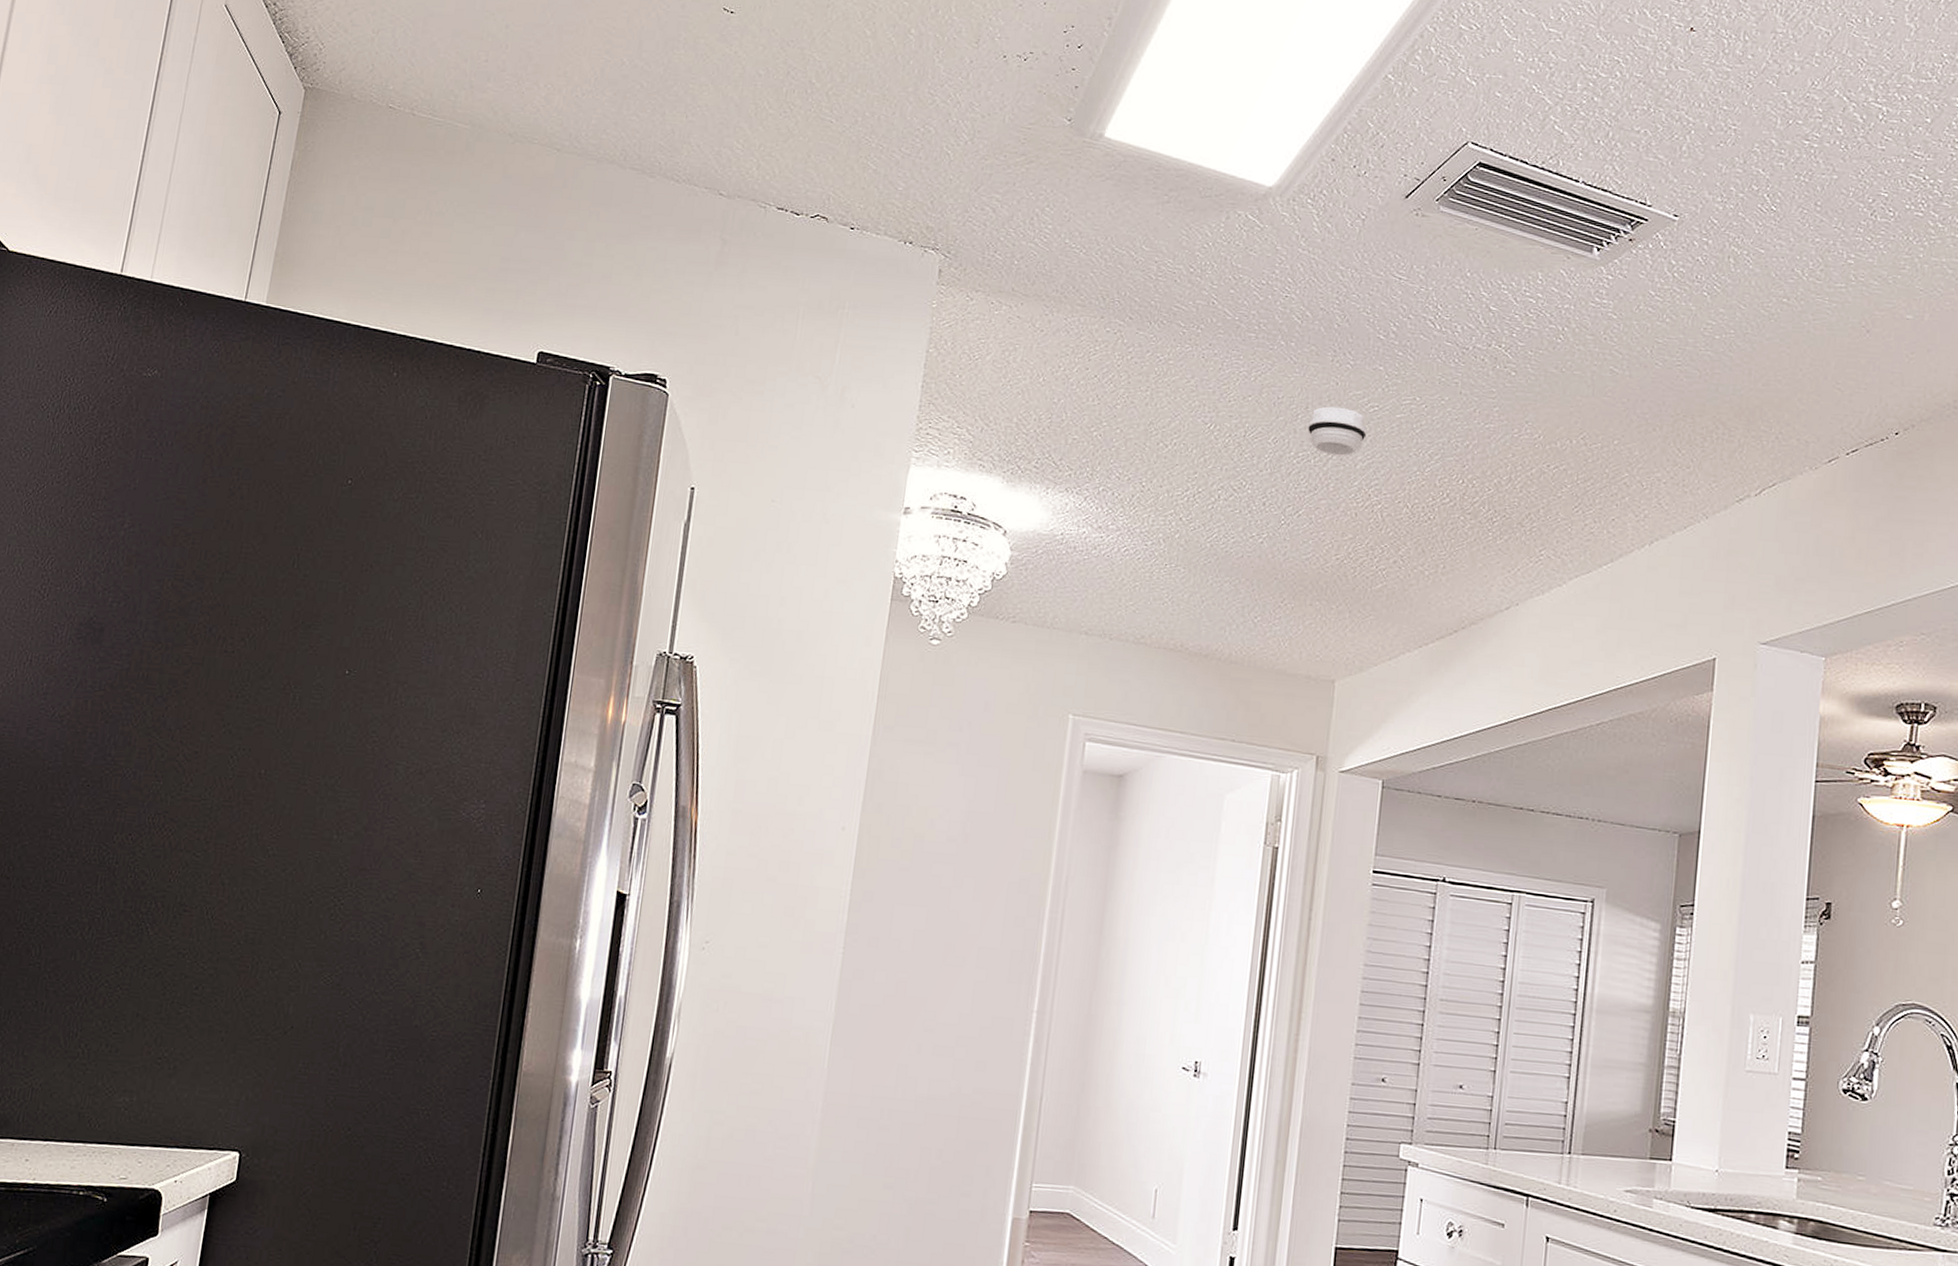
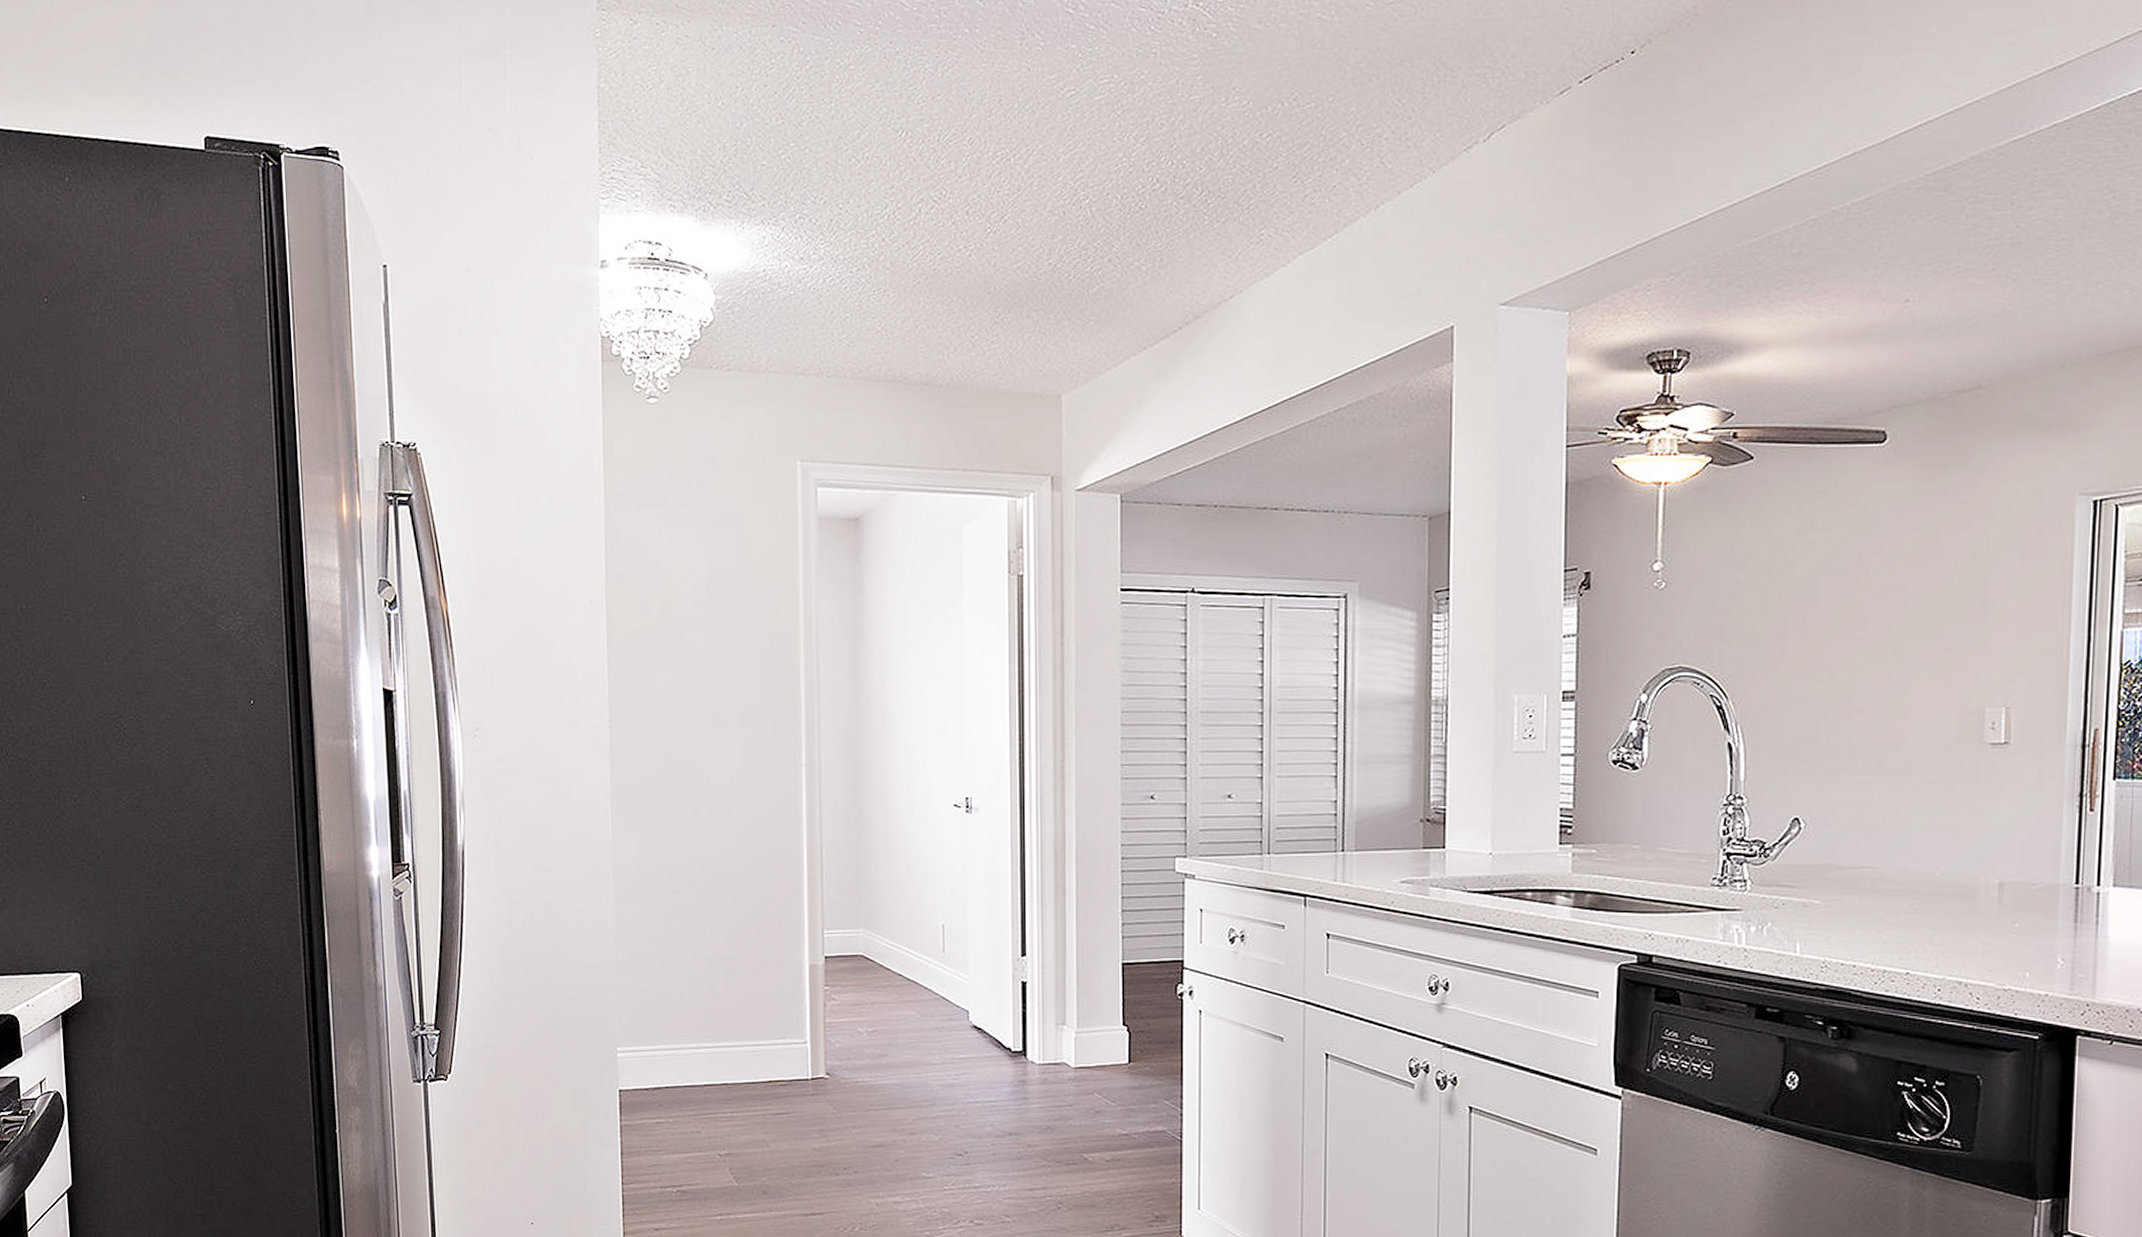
smoke detector: present [1308,406,1367,456] -> none [1004,95,1066,151]

